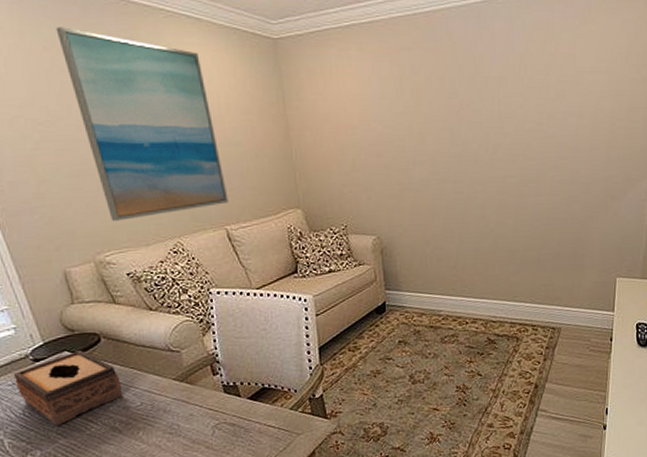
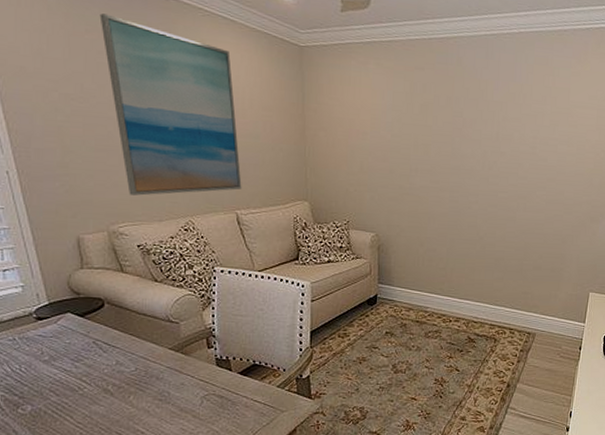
tissue box: present [13,351,124,426] -> none [15,313,120,384]

